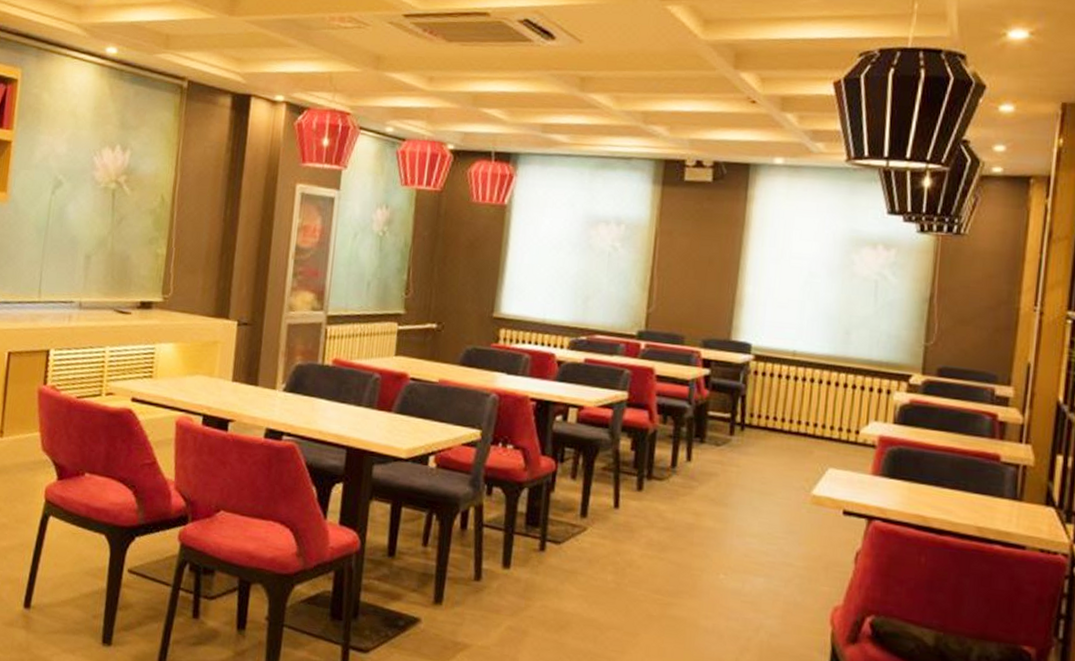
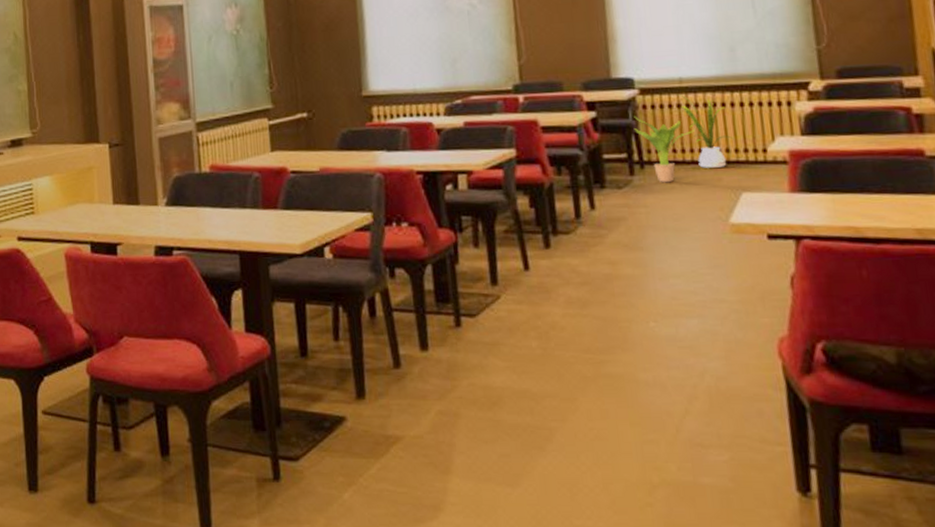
potted plant: none [742,379,799,448] -> present [634,115,696,183]
house plant: none [787,366,832,441] -> present [676,94,734,168]

